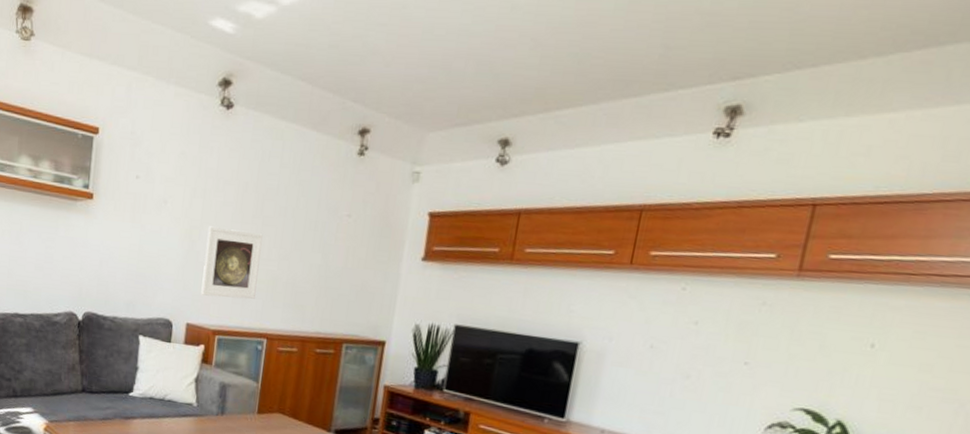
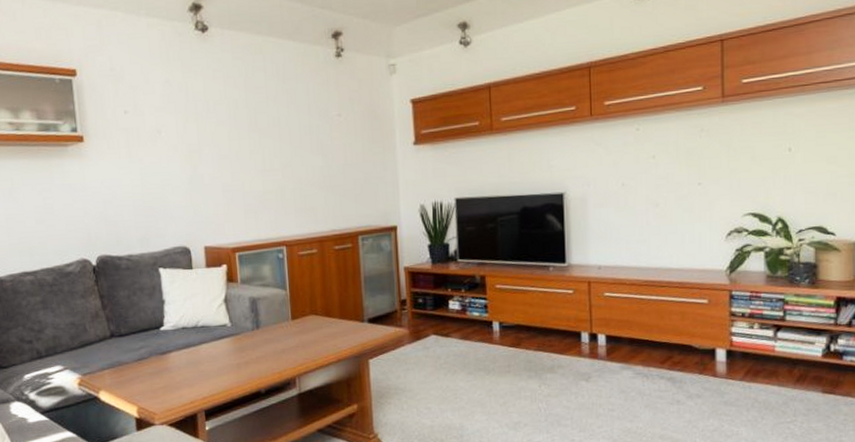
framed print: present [201,226,263,300] -> none [207,146,267,216]

